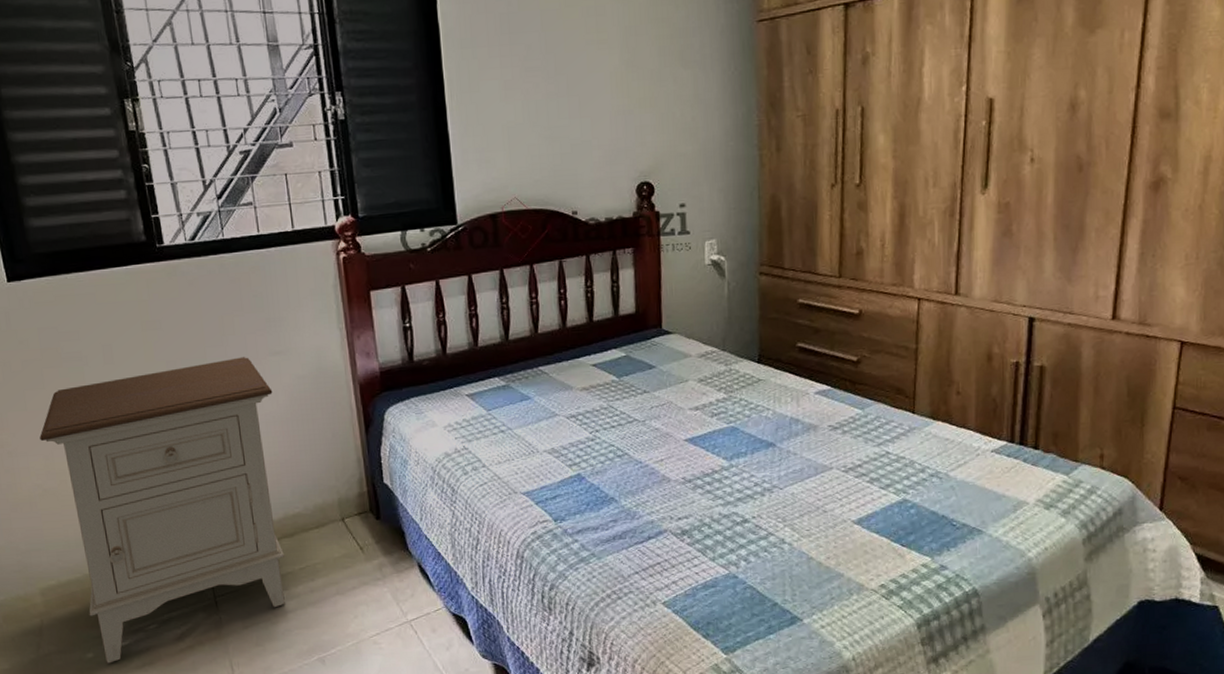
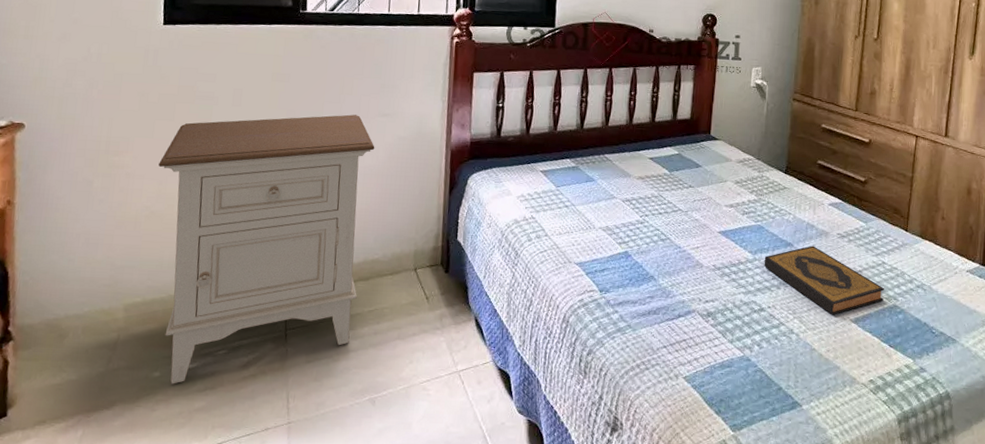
hardback book: none [742,443,892,518] -> present [764,245,885,315]

